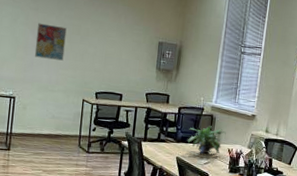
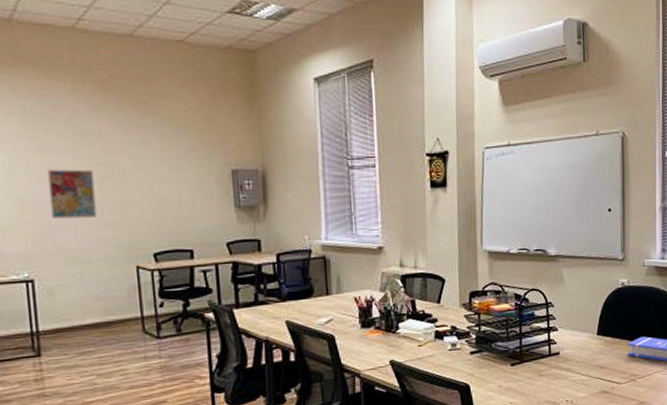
potted plant: present [188,126,226,154] -> none [296,271,348,310]

